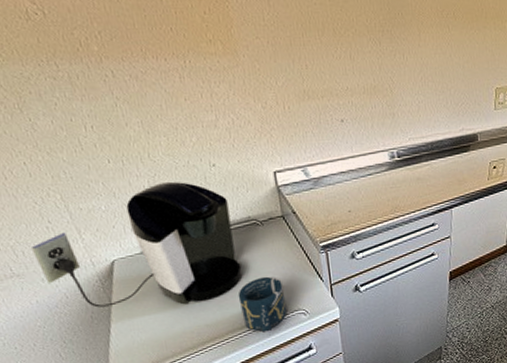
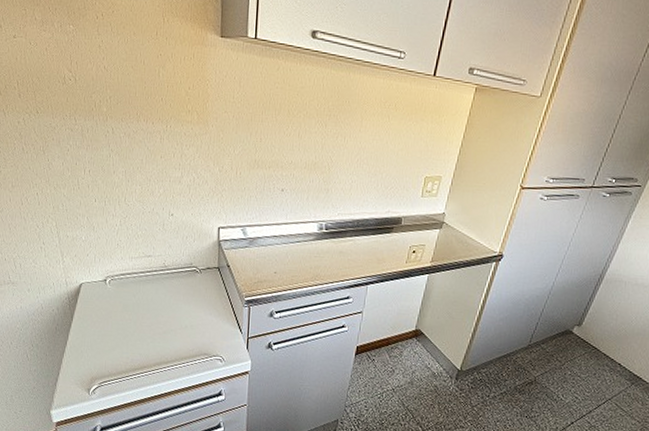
coffee maker: present [30,181,243,308] -> none [26,223,177,332]
cup: present [238,276,288,332] -> none [169,319,208,371]

